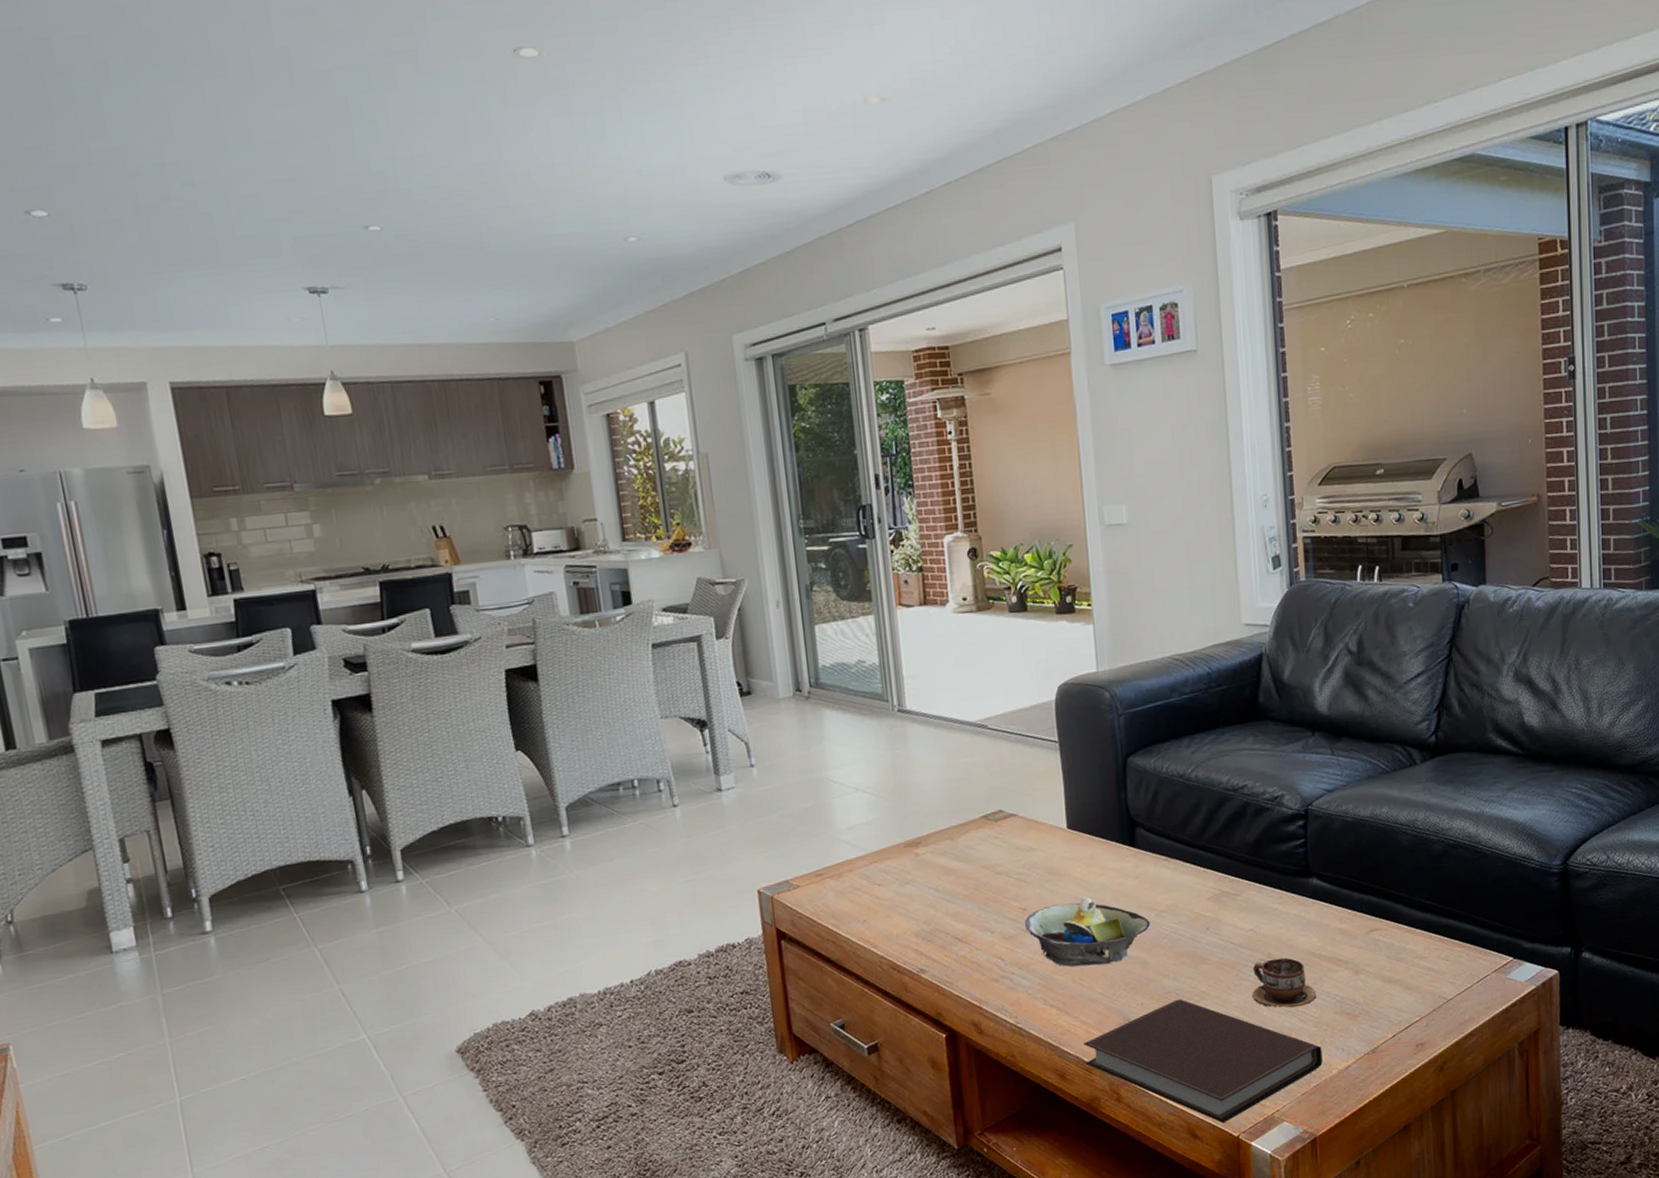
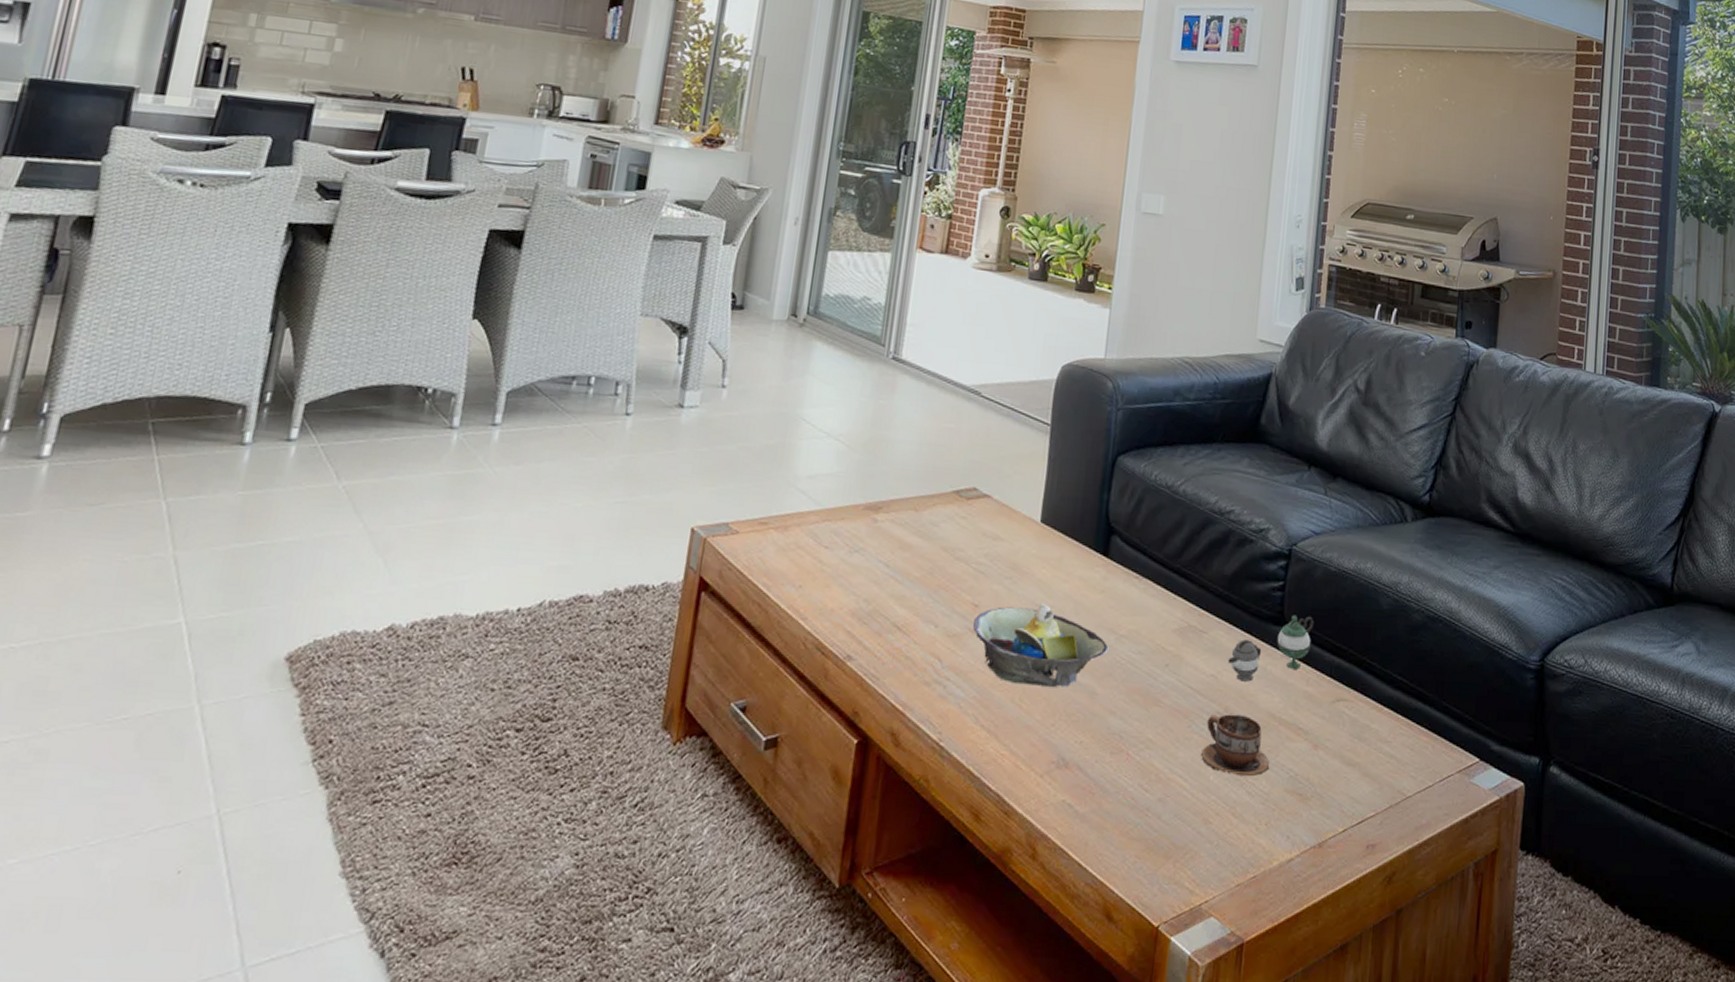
notebook: present [1083,999,1323,1124] -> none [1005,743,1266,908]
teapot: none [1263,864,1339,930] -> present [1227,615,1314,682]

